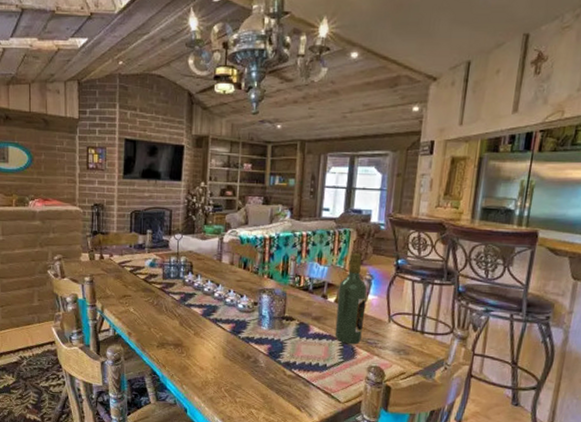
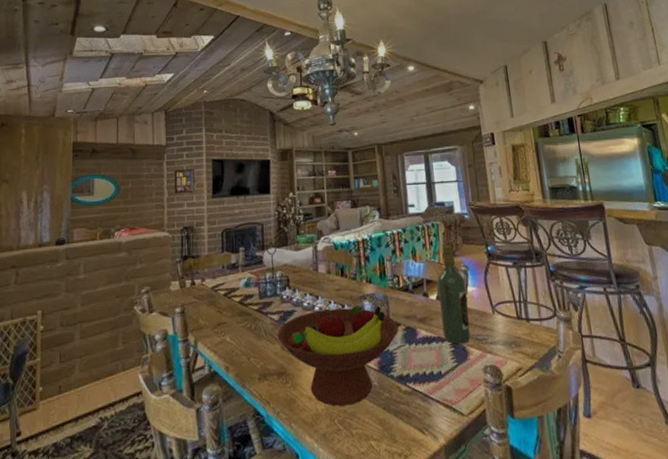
fruit bowl: none [176,296,292,379] -> present [277,305,399,407]

